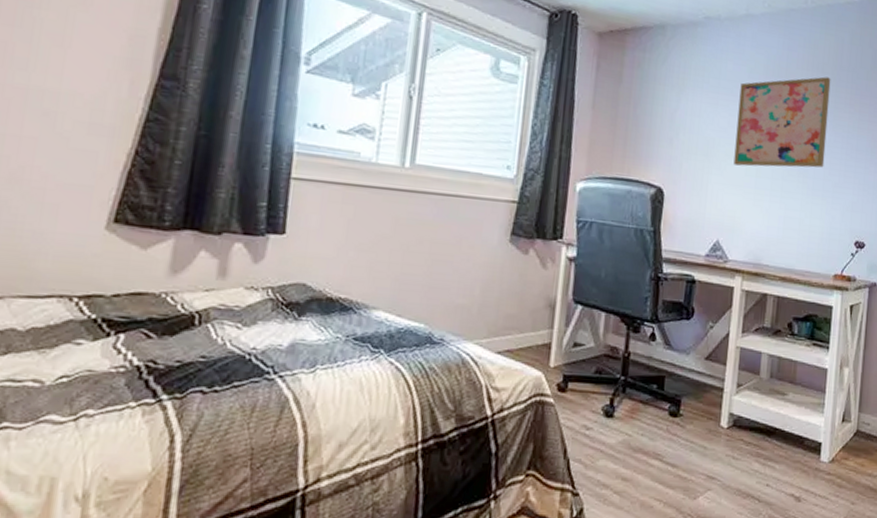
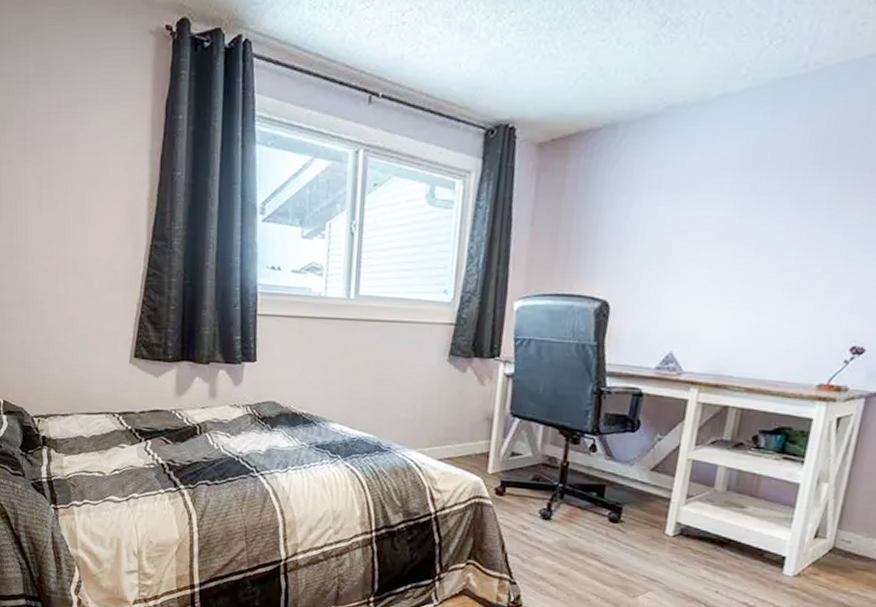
wall art: present [733,77,831,168] -> none [694,156,835,271]

